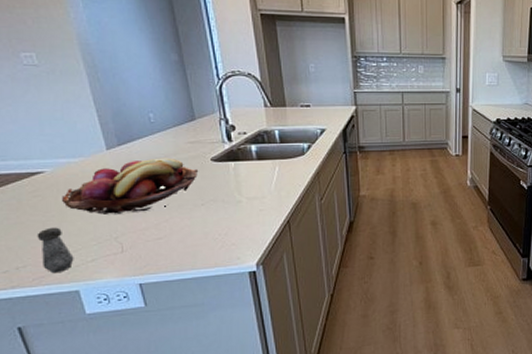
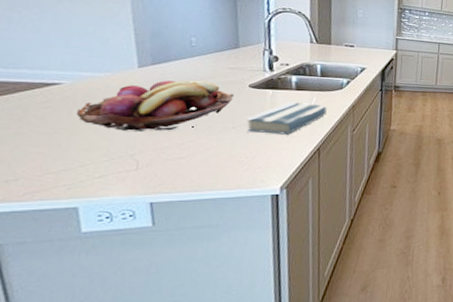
salt shaker: present [37,227,74,274] -> none [38,140,79,189]
hardback book: none [214,173,291,209] -> present [247,102,327,135]

